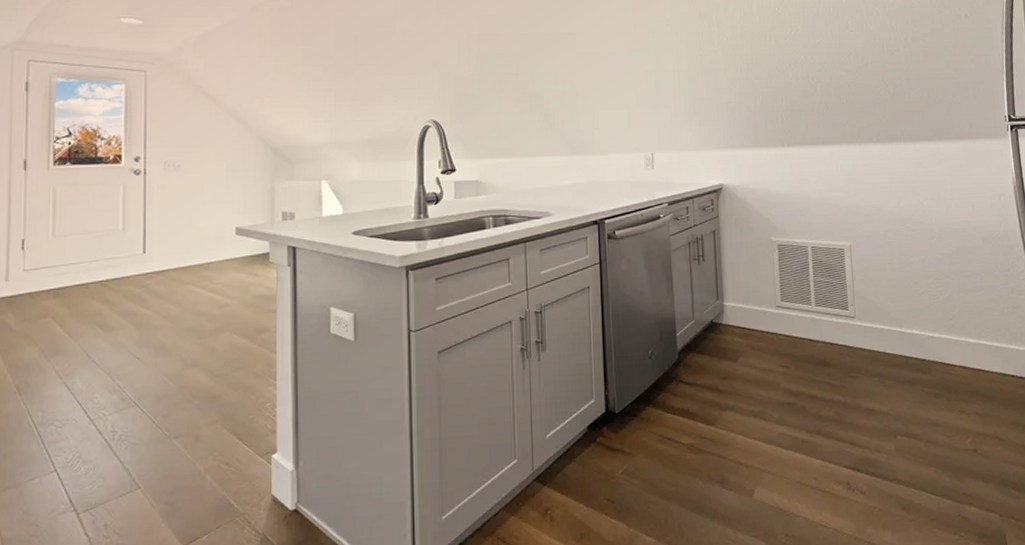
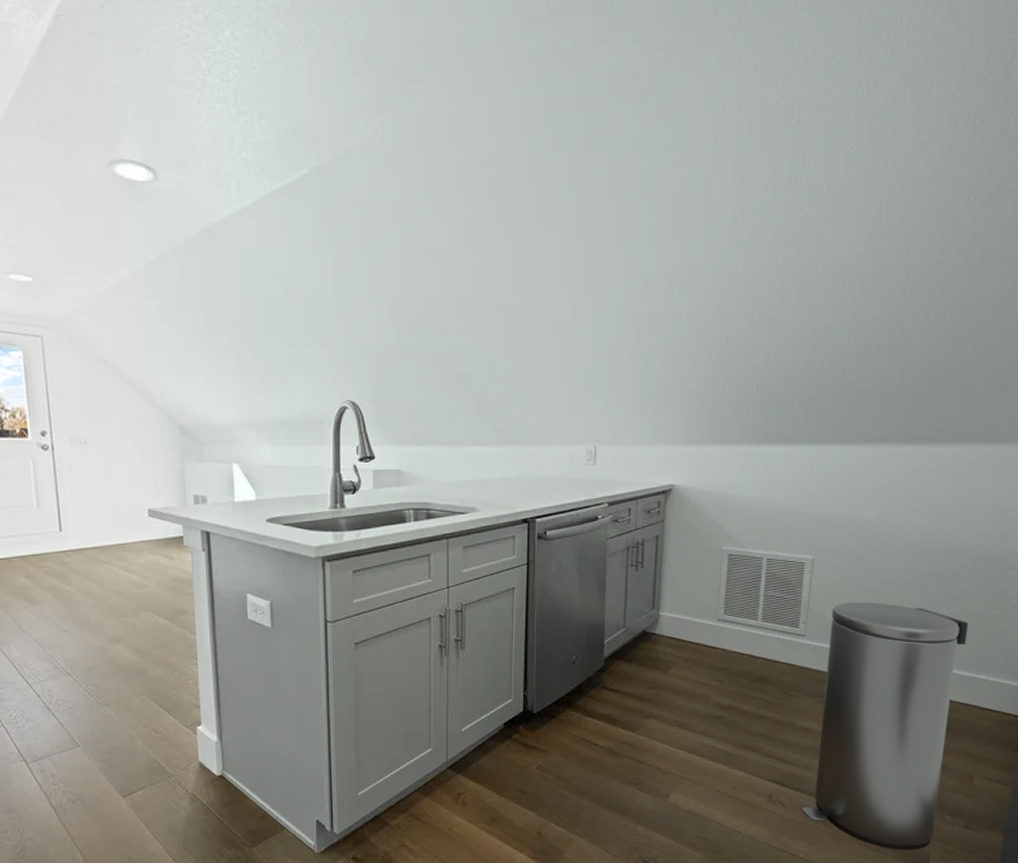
pedal bin: none [874,282,1004,532] -> present [801,603,969,850]

